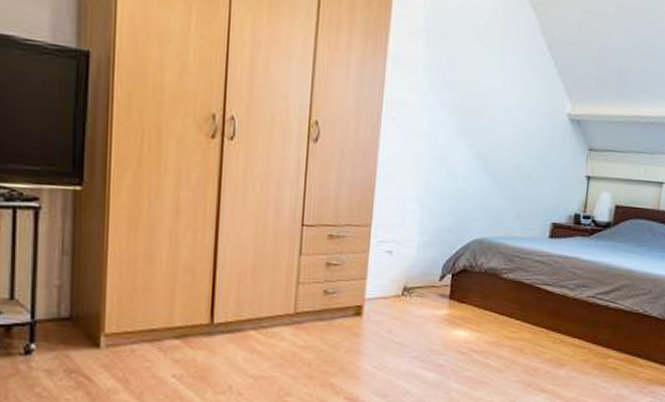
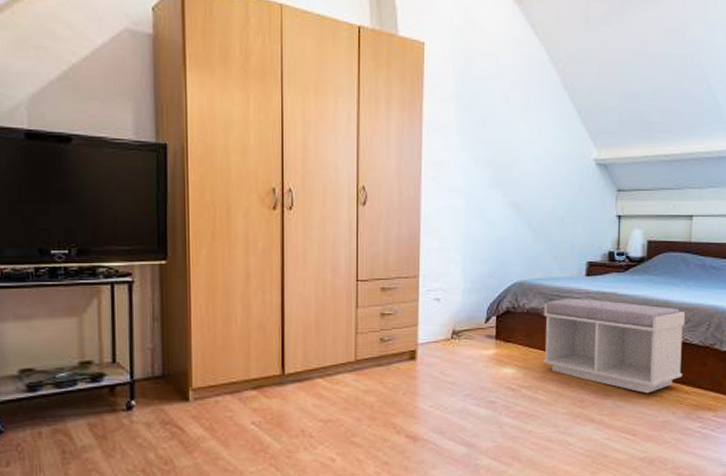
bench: none [497,260,648,365] -> present [543,298,686,394]

